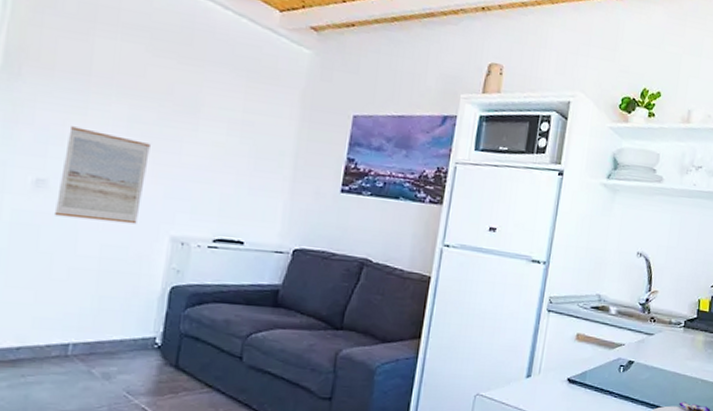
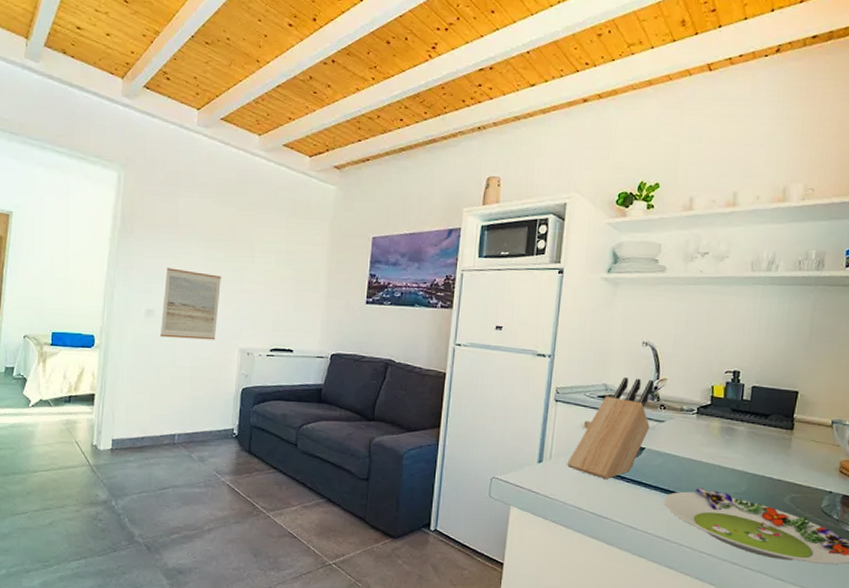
knife block: none [556,288,646,395] -> present [567,377,654,480]

